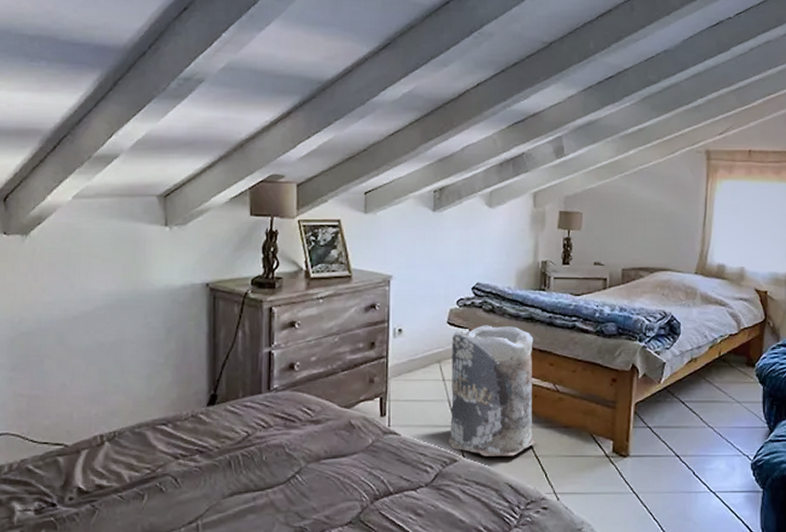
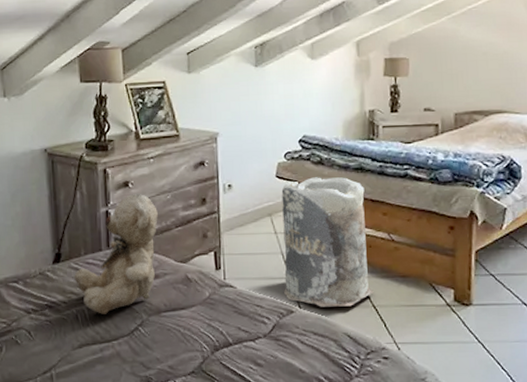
teddy bear: none [230,334,324,461] -> present [74,193,158,314]

